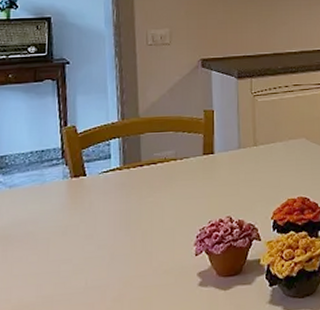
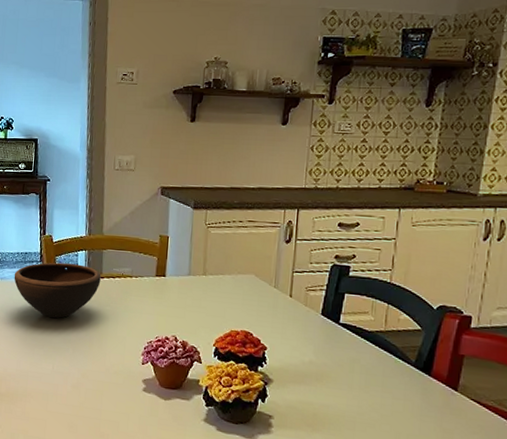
bowl: none [27,154,140,223] -> present [14,262,101,318]

